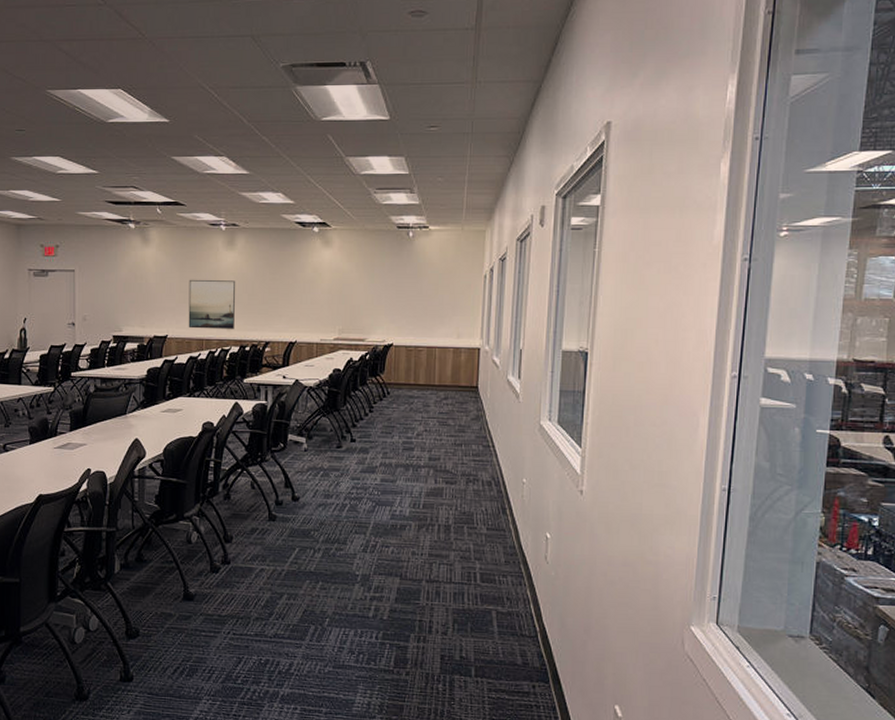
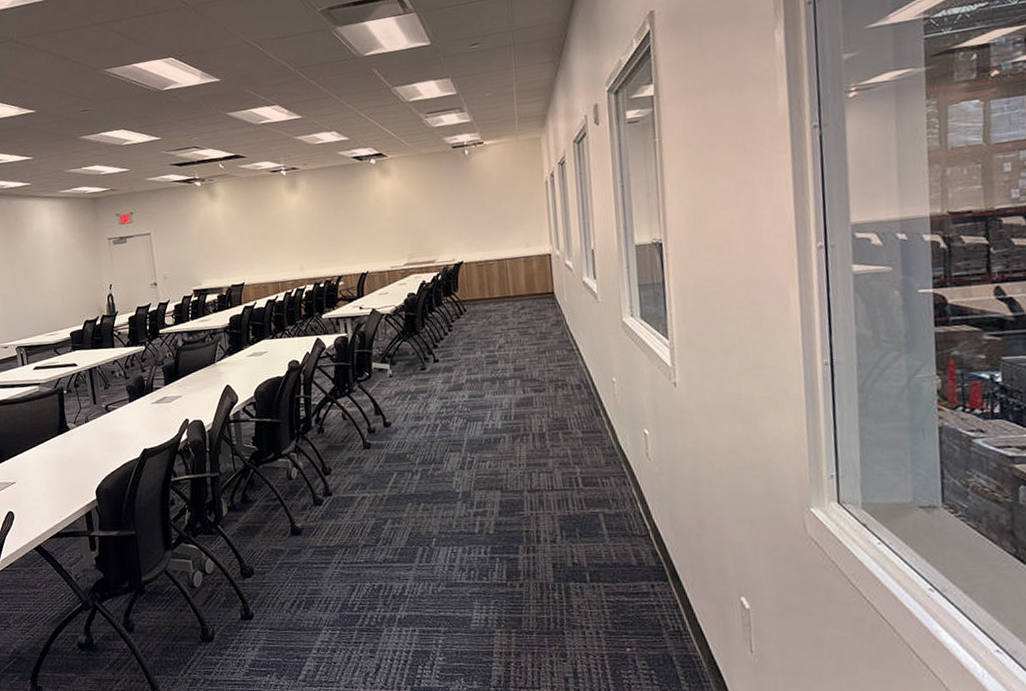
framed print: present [188,279,236,329] -> none [257,222,307,273]

